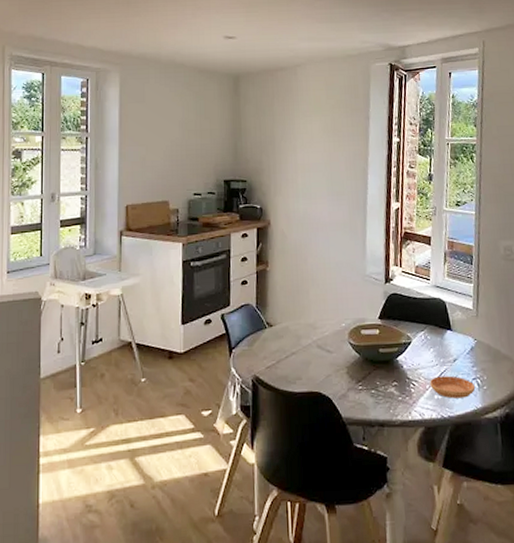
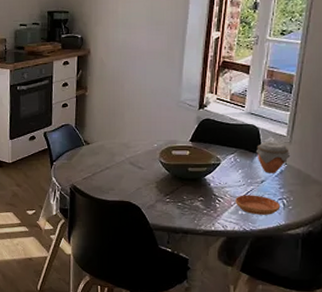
jar: none [444,315,479,351] -> present [255,141,291,173]

